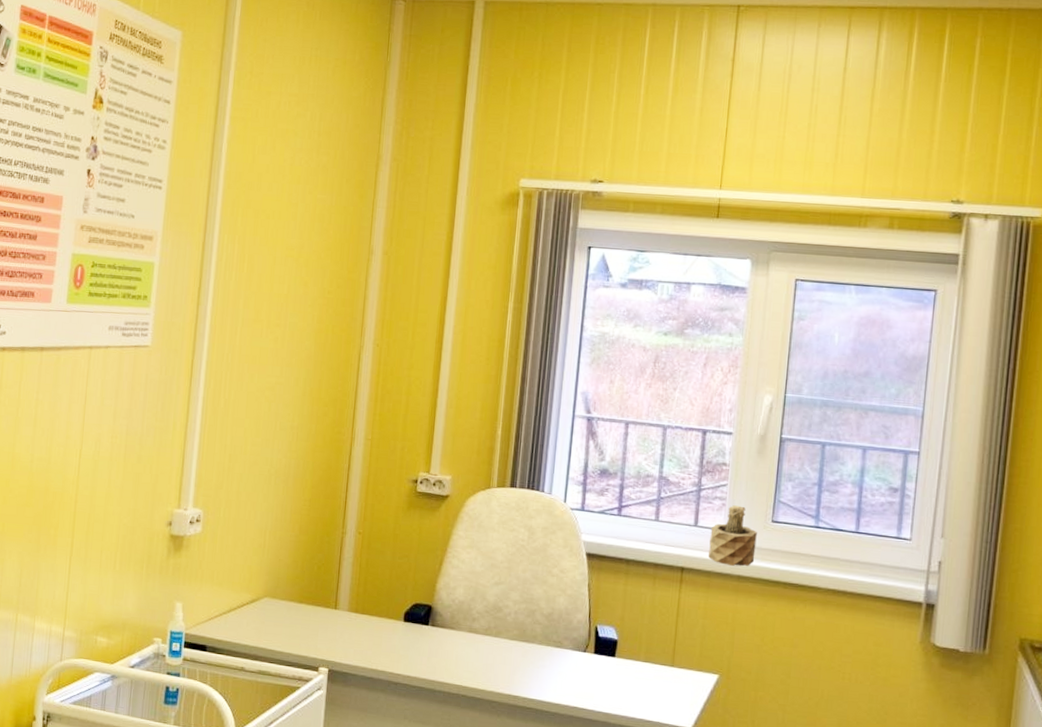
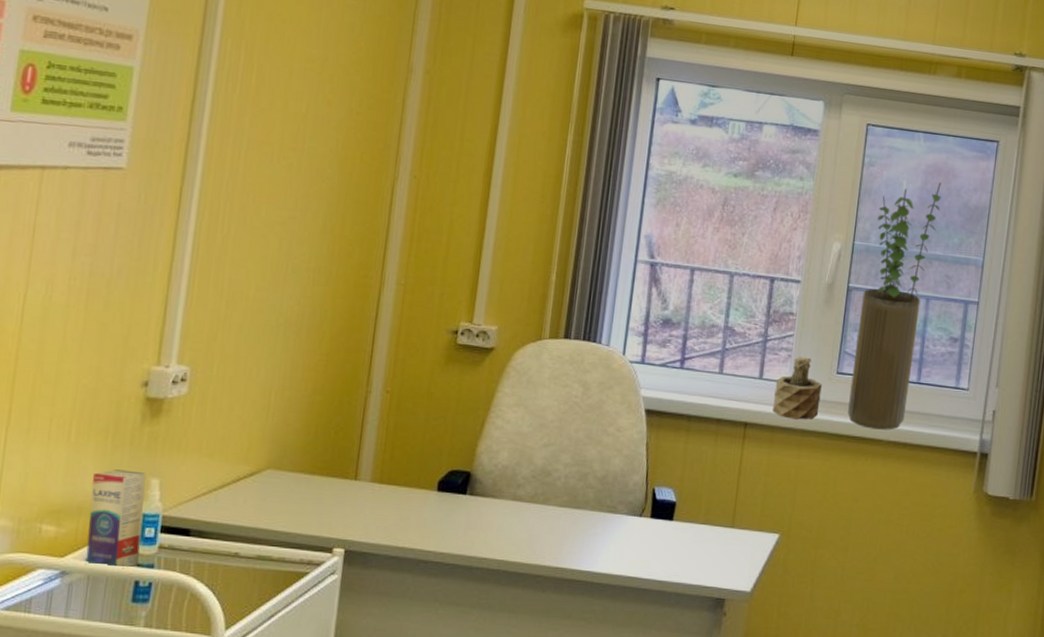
medicine box: none [129,593,172,676] -> present [85,469,146,569]
vase: none [784,334,876,578] -> present [848,183,942,430]

